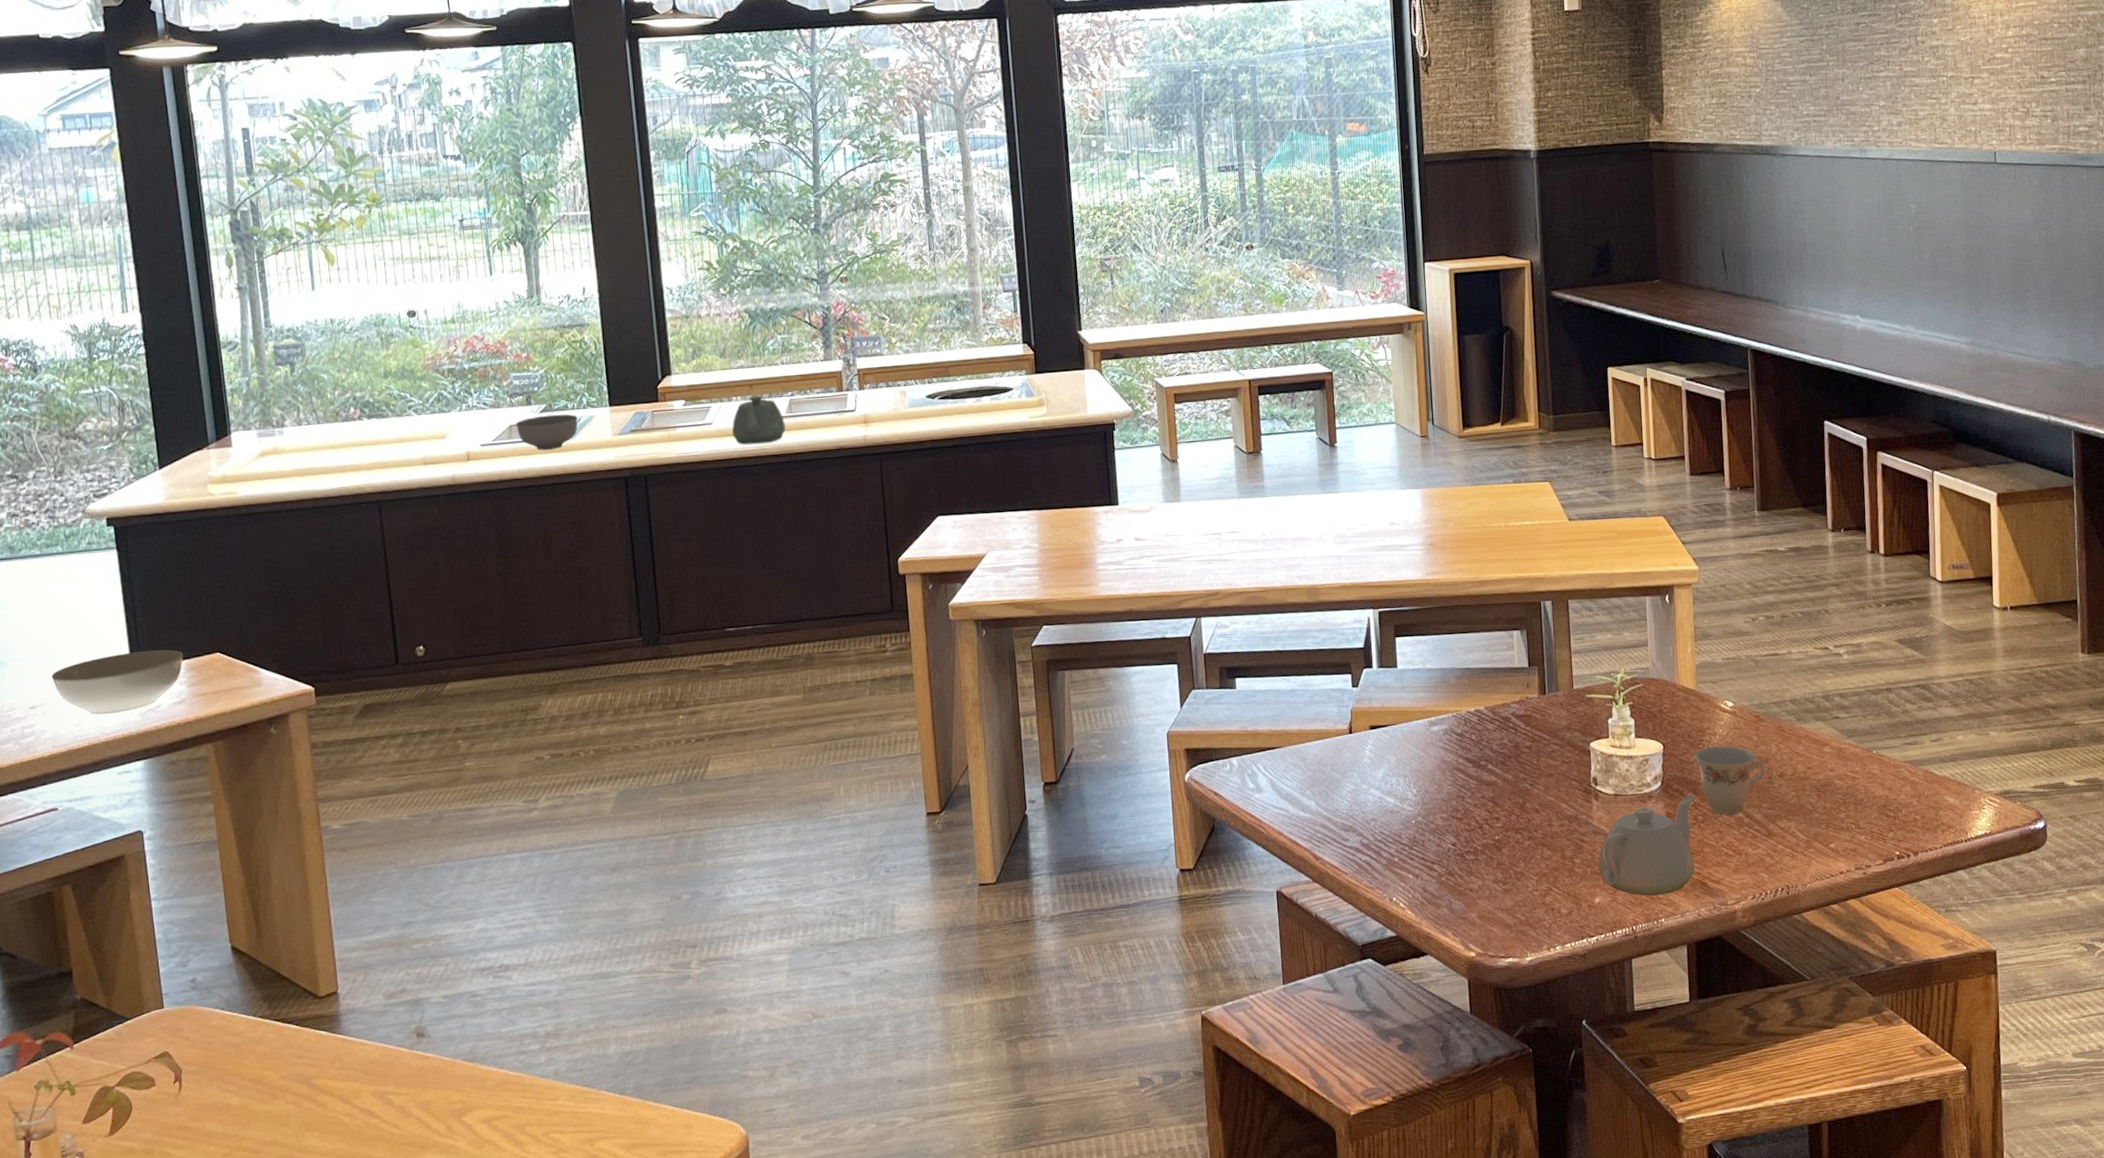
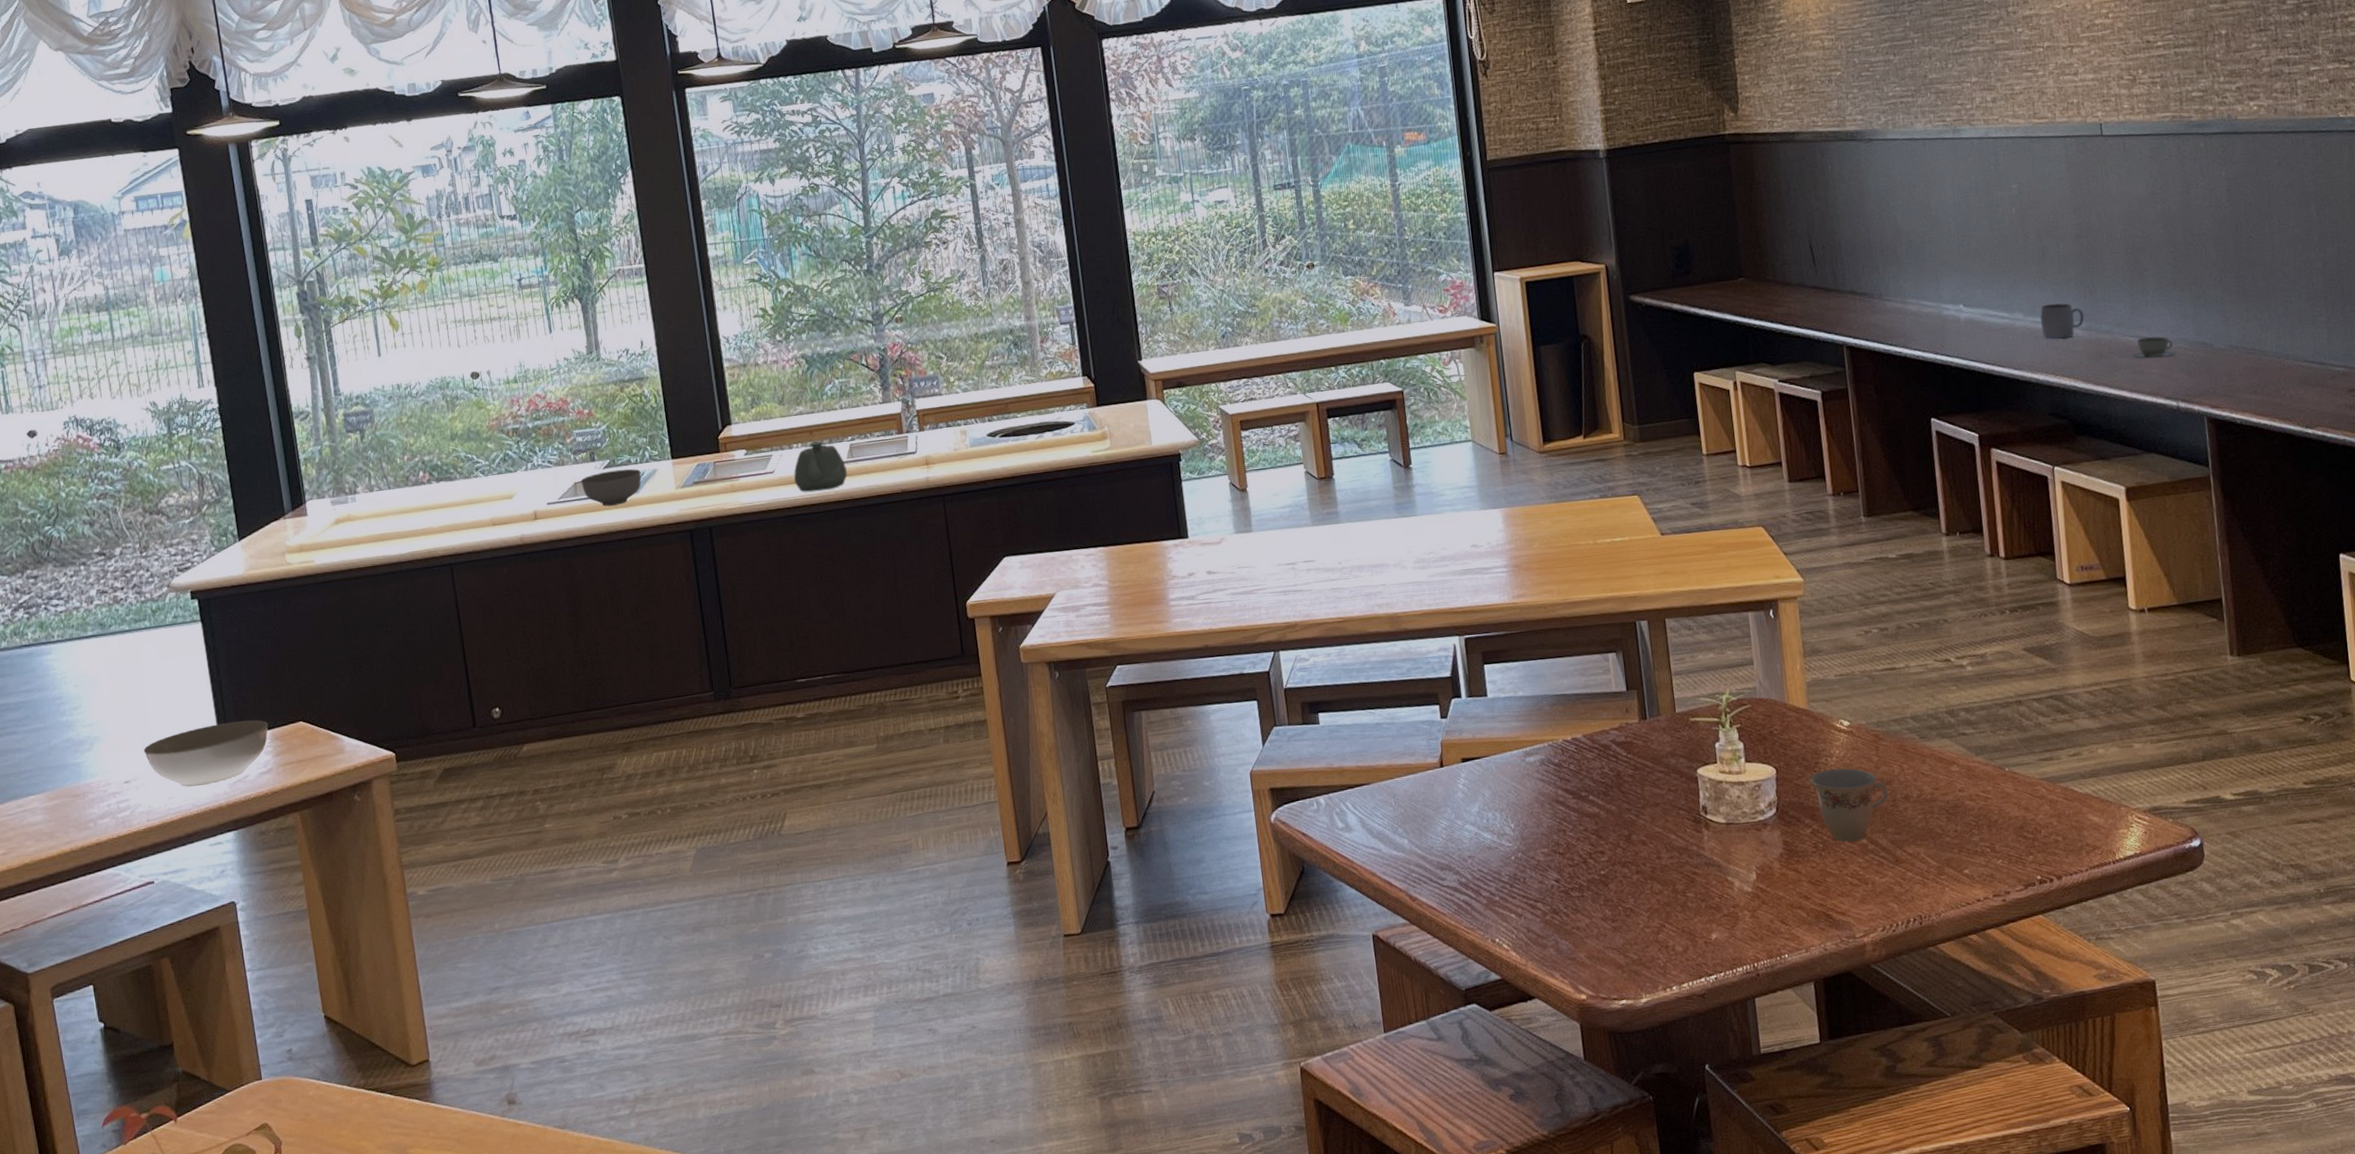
teapot: present [1598,795,1695,896] -> none [1712,821,1818,930]
mug: none [1929,318,1970,352] -> present [2040,303,2085,339]
teacup: none [2011,354,2049,374] -> present [2133,336,2175,359]

